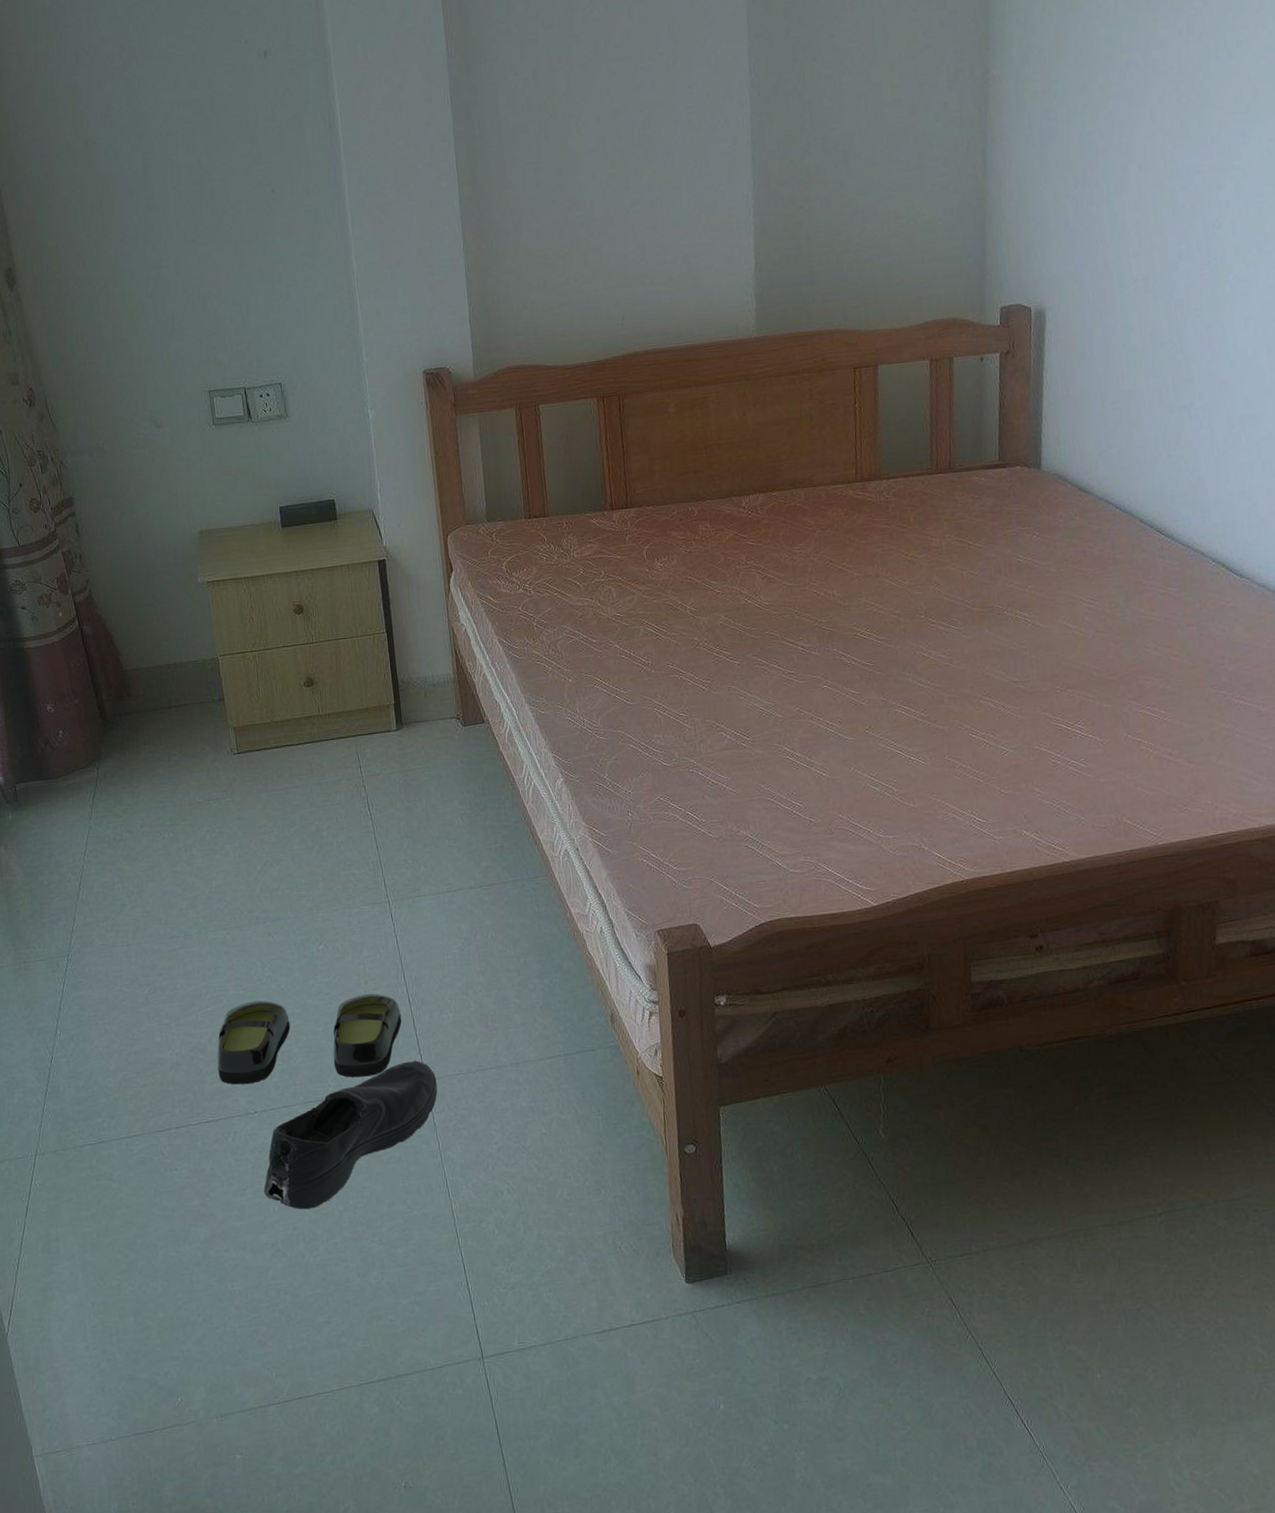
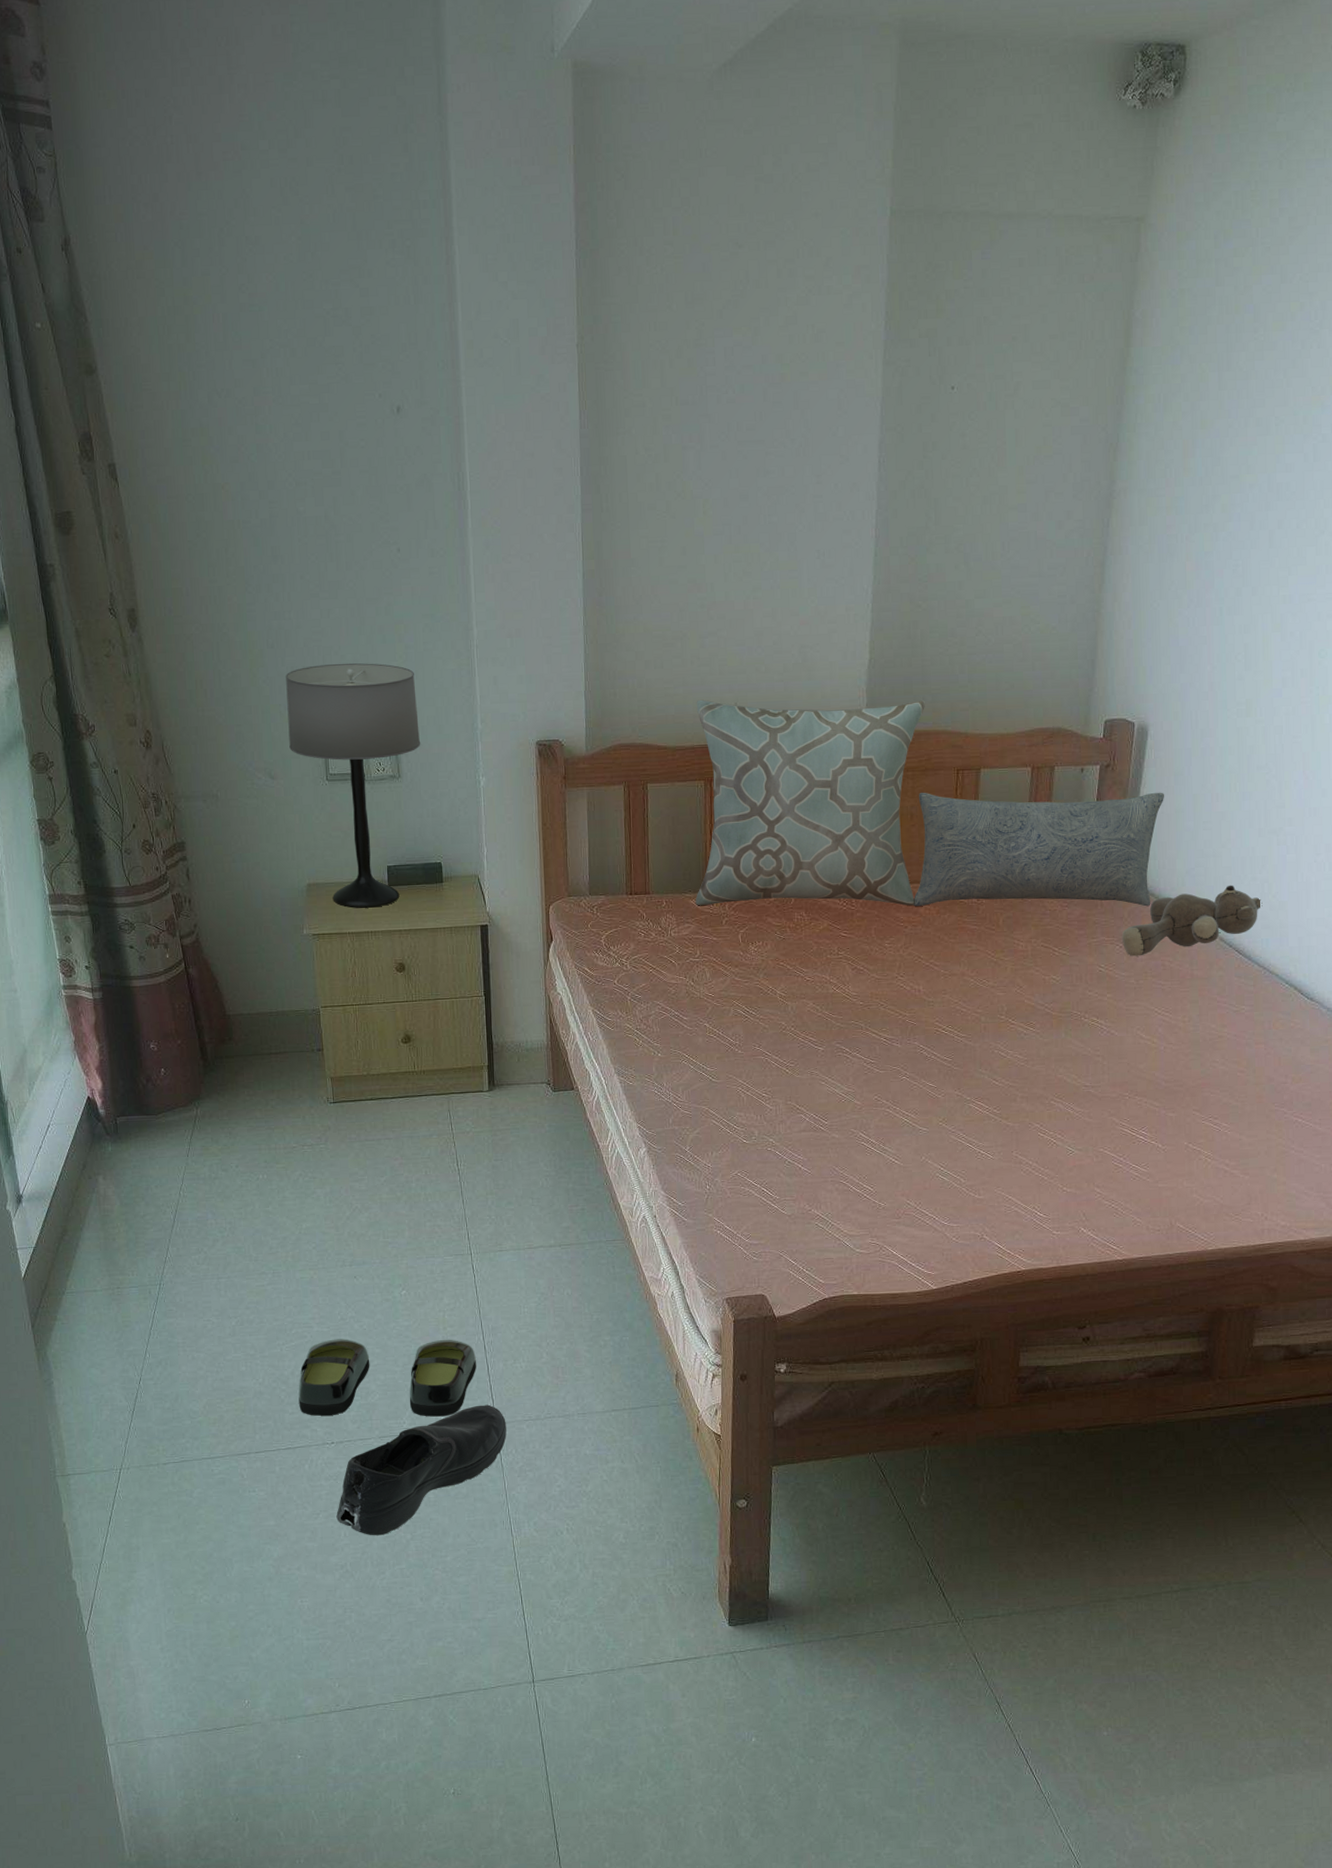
table lamp: none [166,304,307,552] -> present [286,663,421,908]
pillow: none [582,301,822,525] -> present [695,699,925,906]
pillow: none [817,375,1069,509] -> present [913,792,1165,907]
stuffed bear: none [1037,464,1181,545] -> present [1121,885,1263,957]

